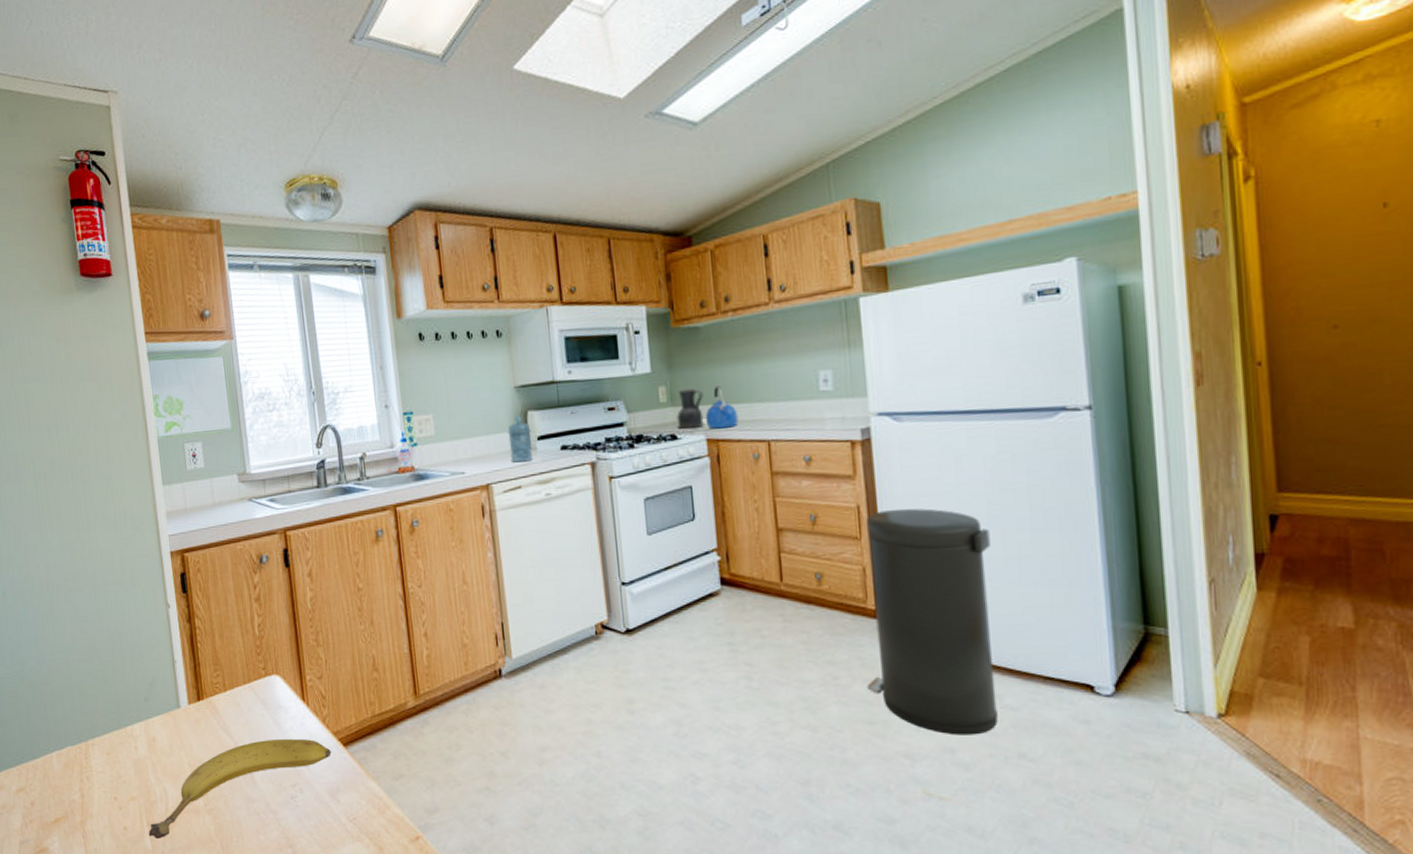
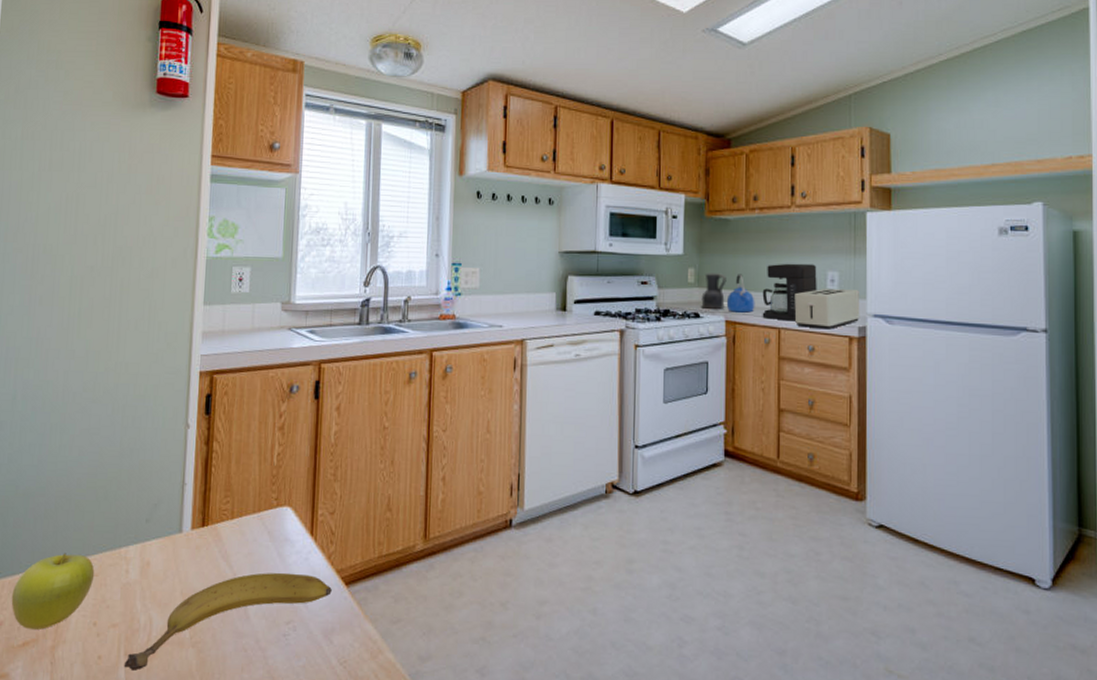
fruit: none [36,735,108,807] -> present [11,553,95,630]
canister: present [507,415,532,463] -> none [547,279,569,323]
coffee maker: none [745,364,808,432] -> present [762,263,817,321]
toaster: none [783,387,862,437] -> present [794,288,860,330]
pedal bin: present [866,508,998,735] -> none [843,402,958,617]

